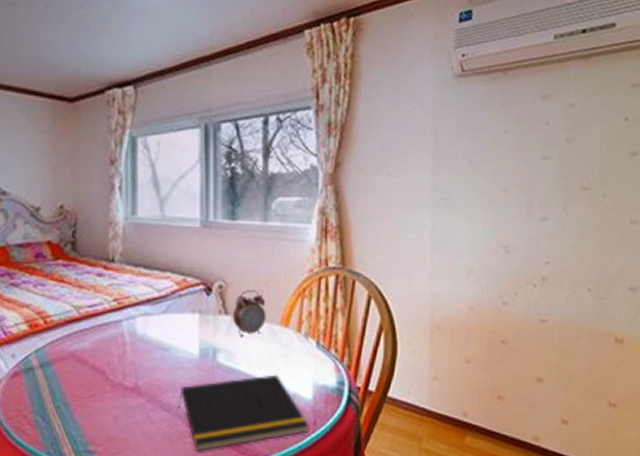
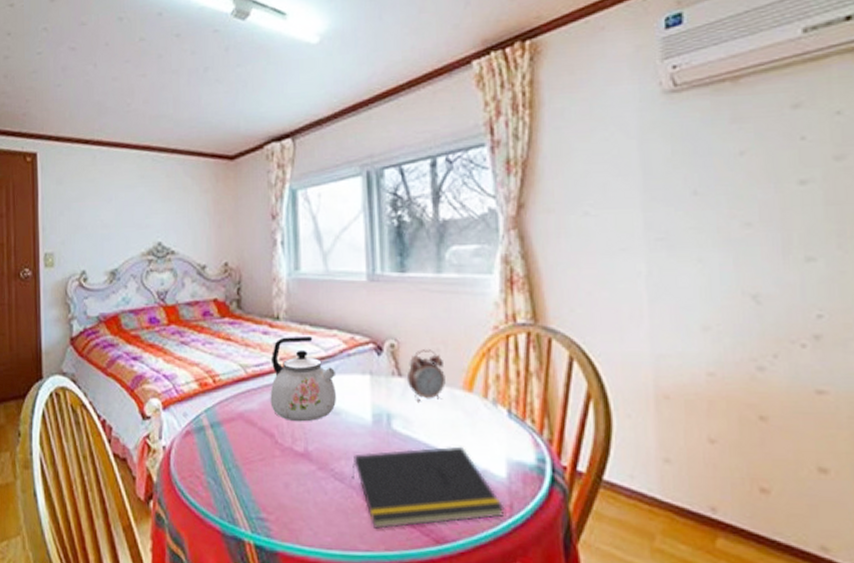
kettle: none [102,279,168,359] -> present [270,337,337,422]

